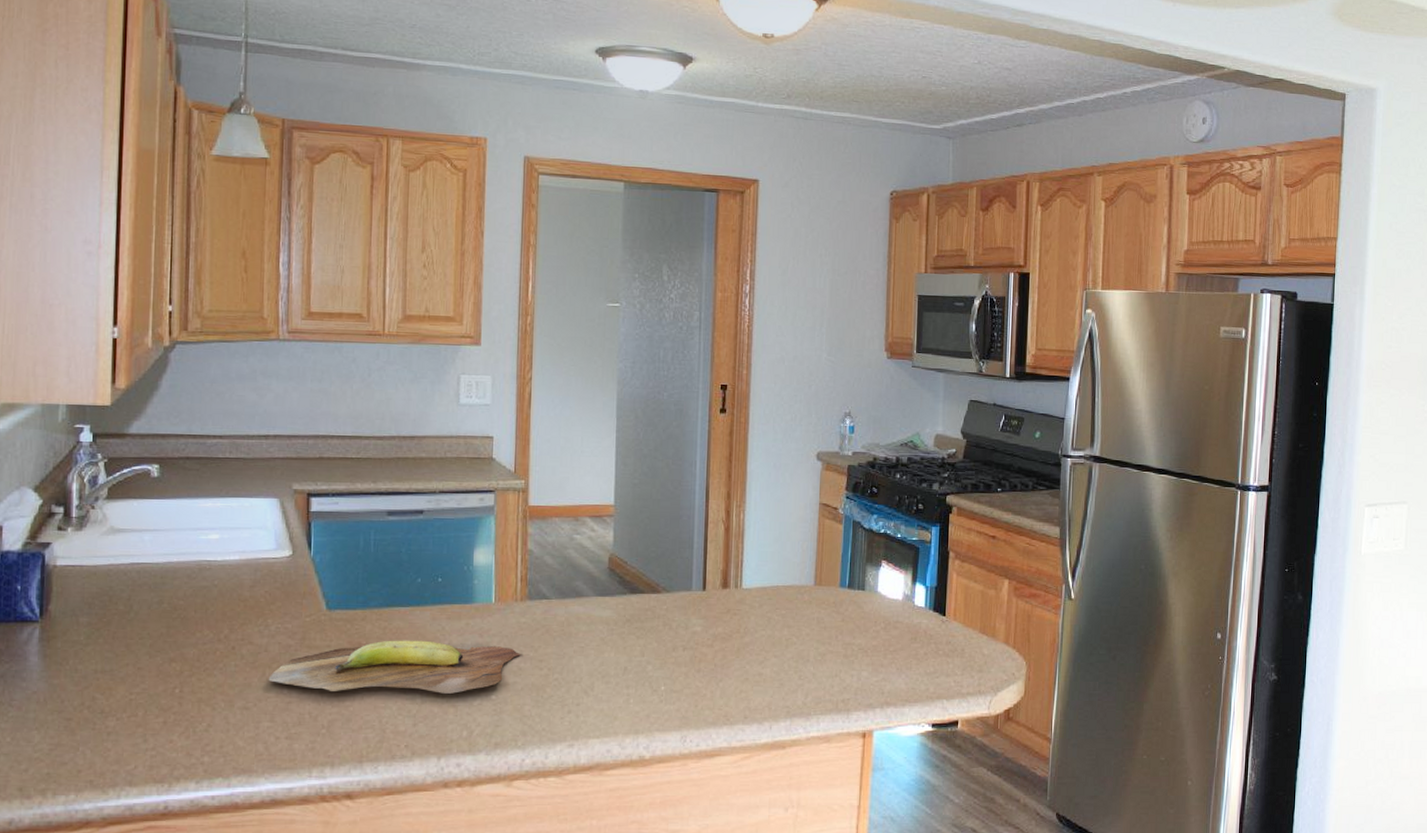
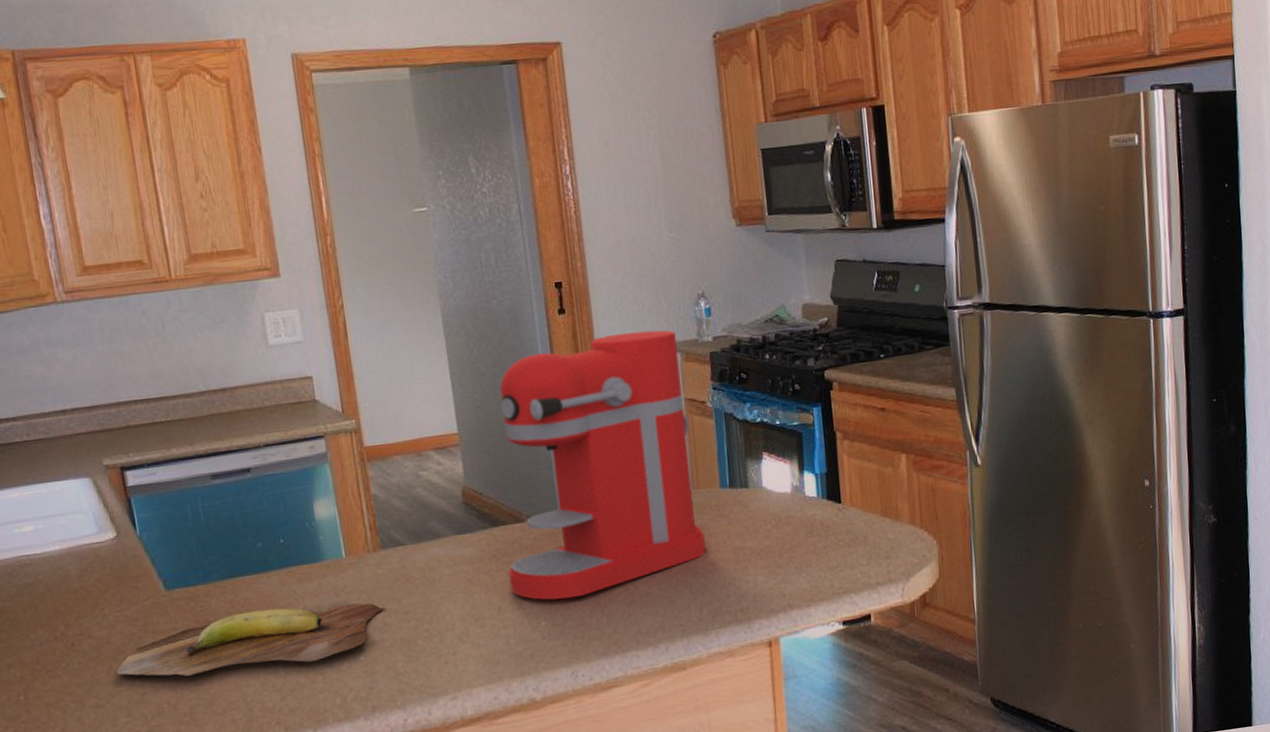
coffee maker: none [638,437,821,669] -> present [500,330,706,600]

